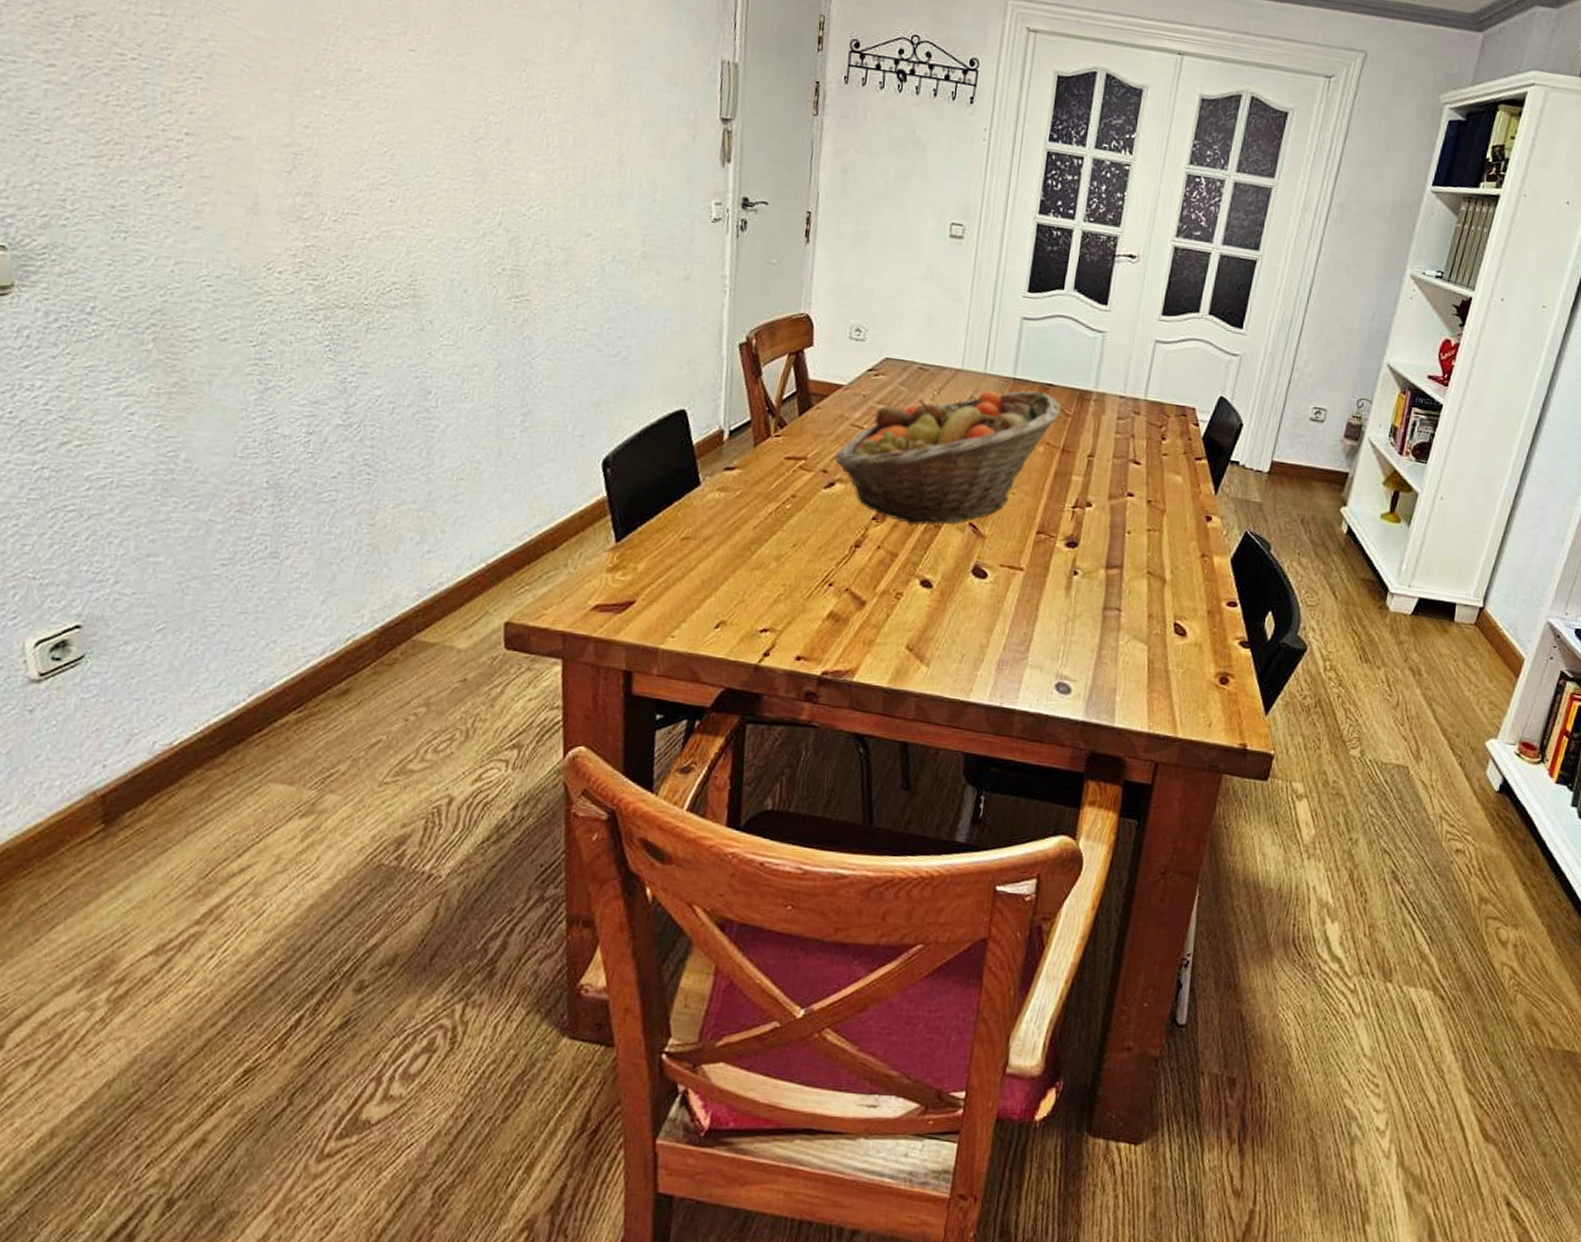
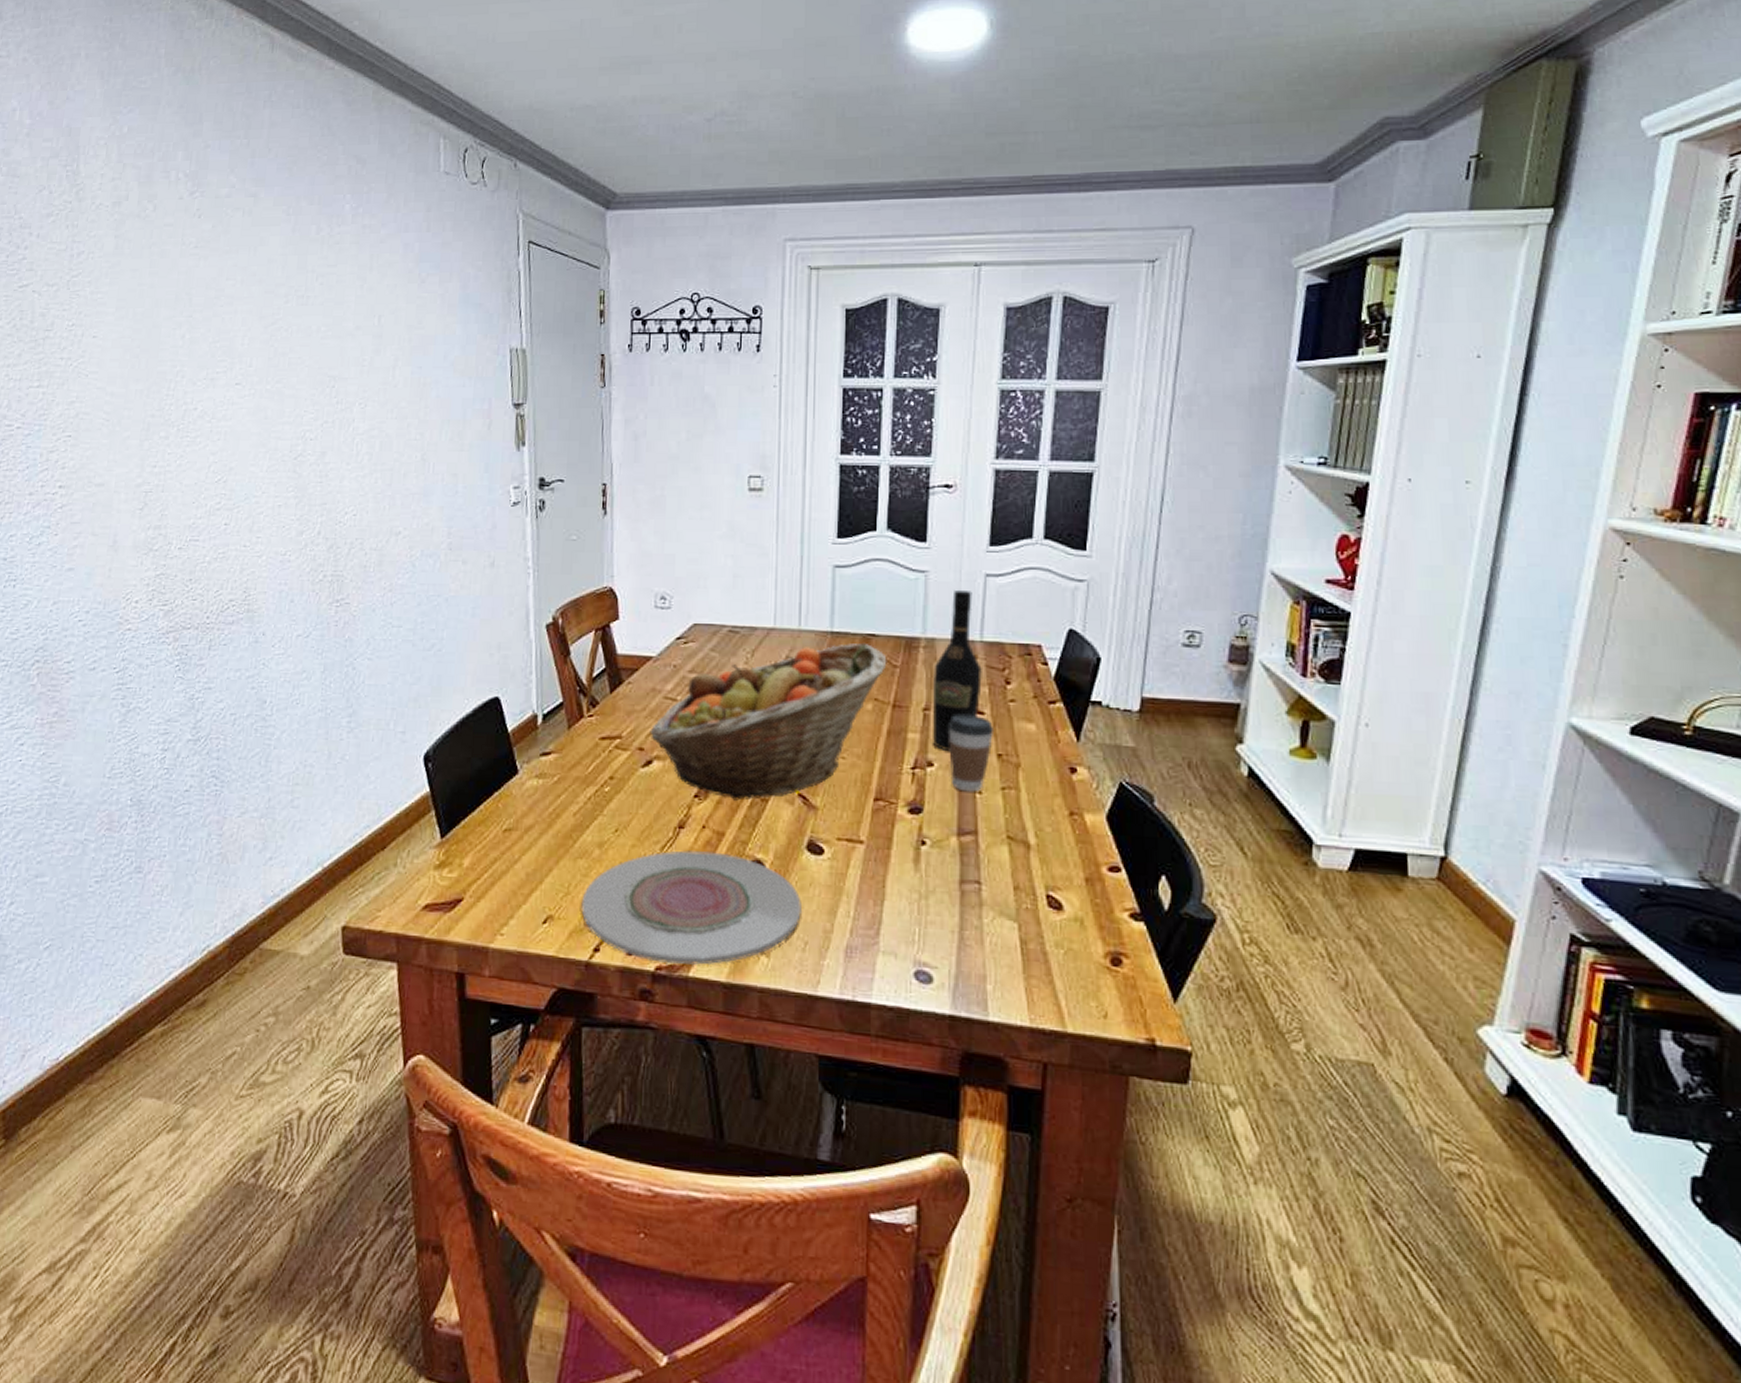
plate: none [754,567,963,672] -> present [581,850,803,965]
wine bottle: none [1093,351,1143,495] -> present [933,589,982,752]
coffee cup: none [1105,462,1148,532] -> present [949,714,995,792]

